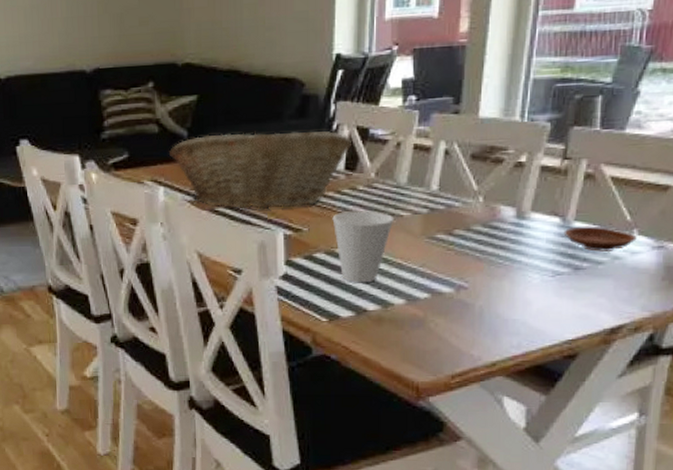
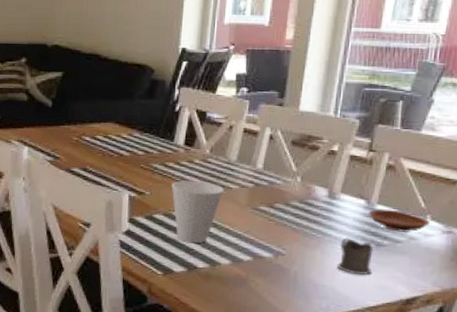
fruit basket: present [169,131,353,210] -> none [35,106,192,173]
tea glass holder: none [529,262,570,304] -> present [337,237,373,275]

